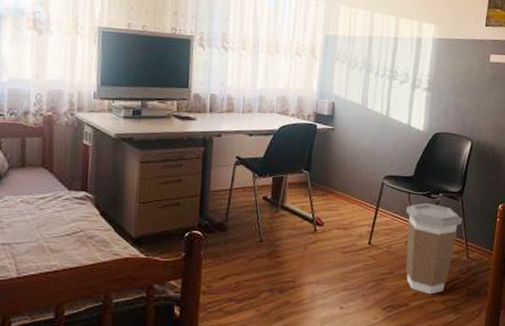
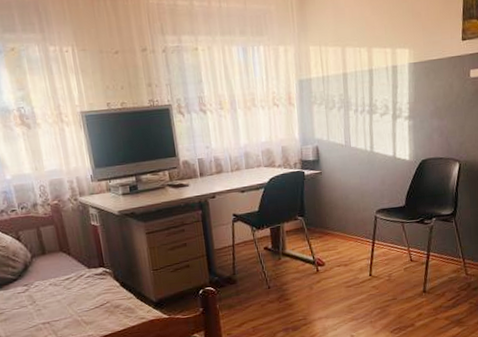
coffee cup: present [405,203,462,295] -> none [401,229,458,314]

